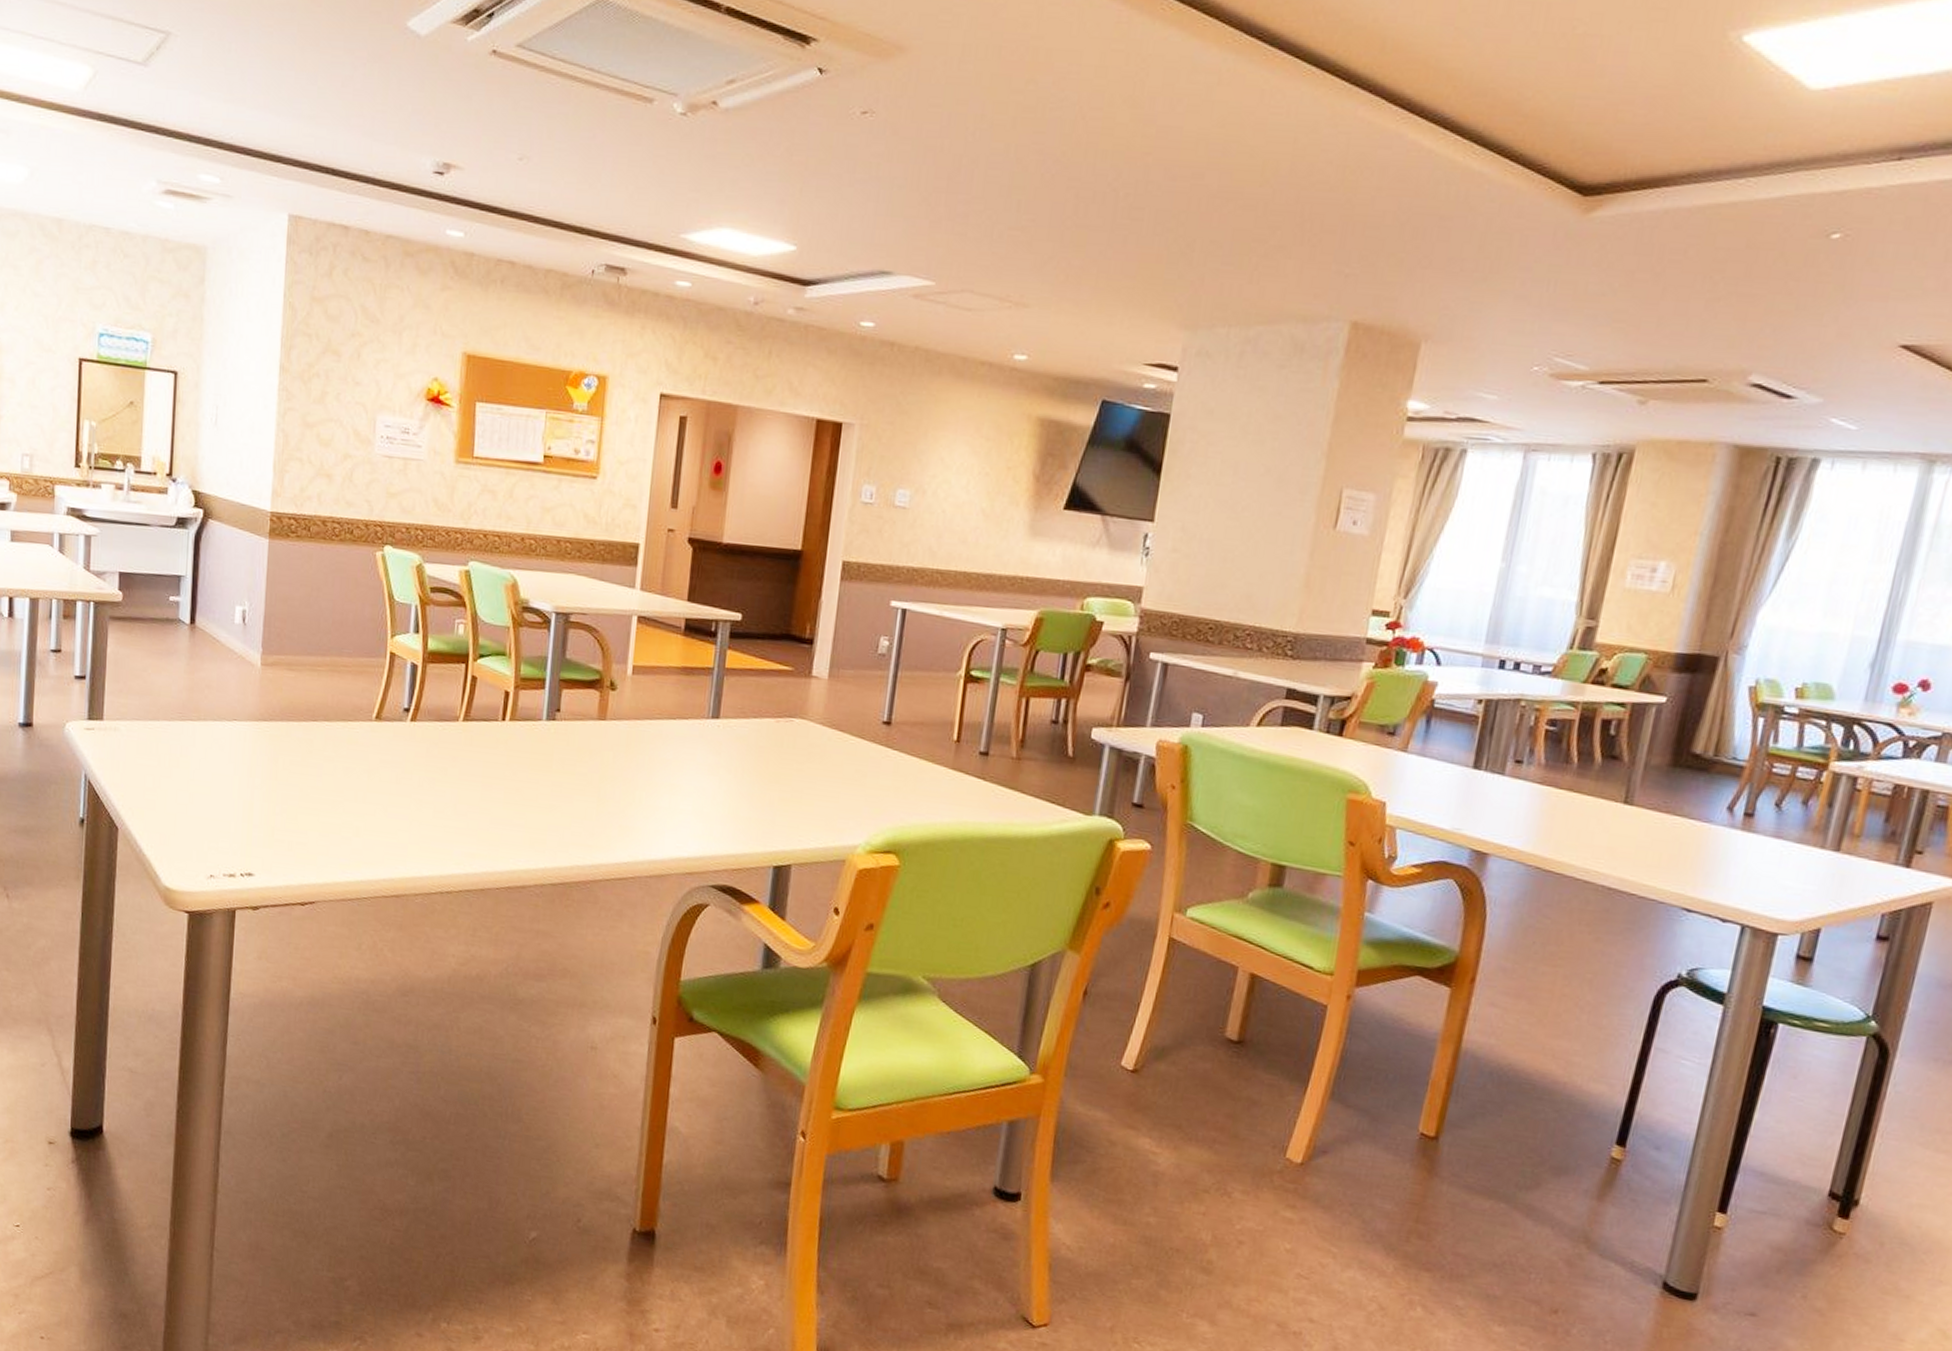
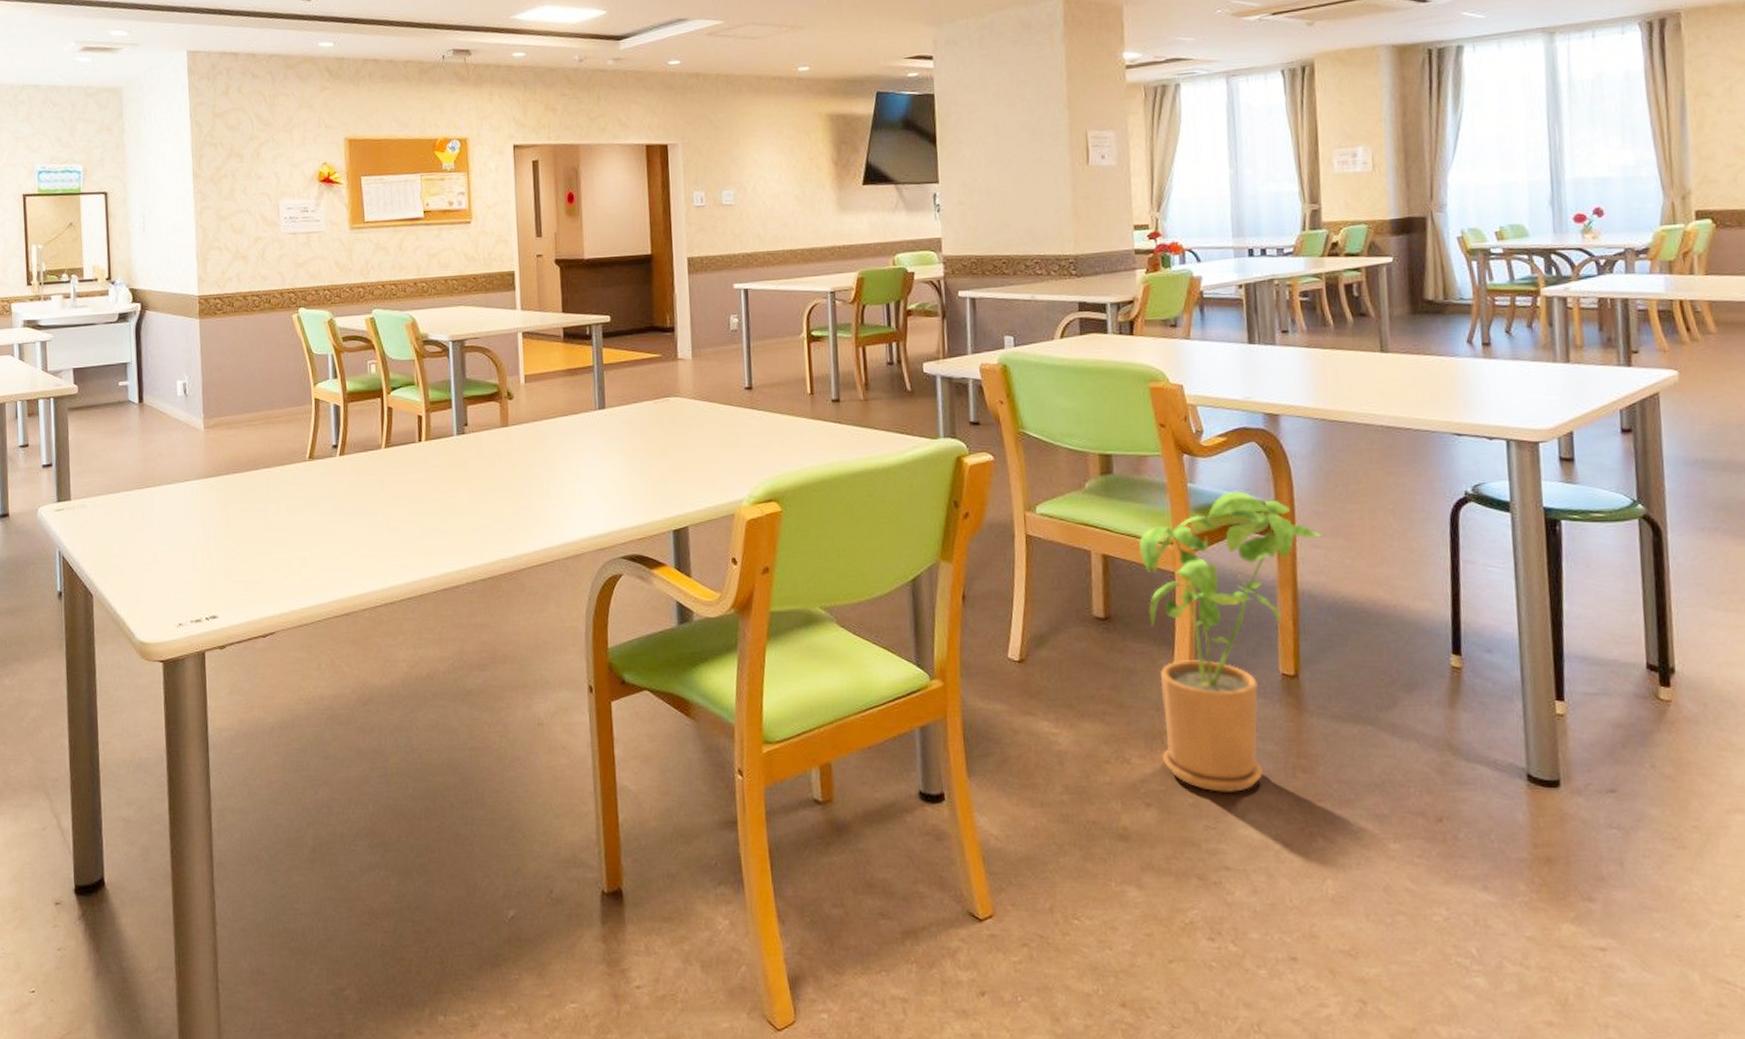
house plant: none [1267,929,1506,1246] -> present [1139,491,1325,792]

